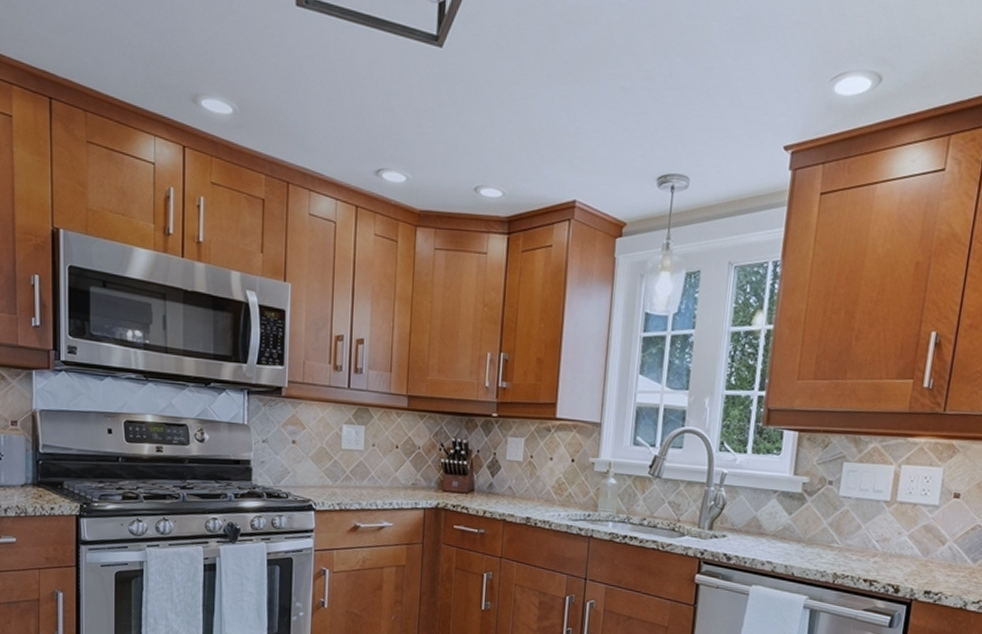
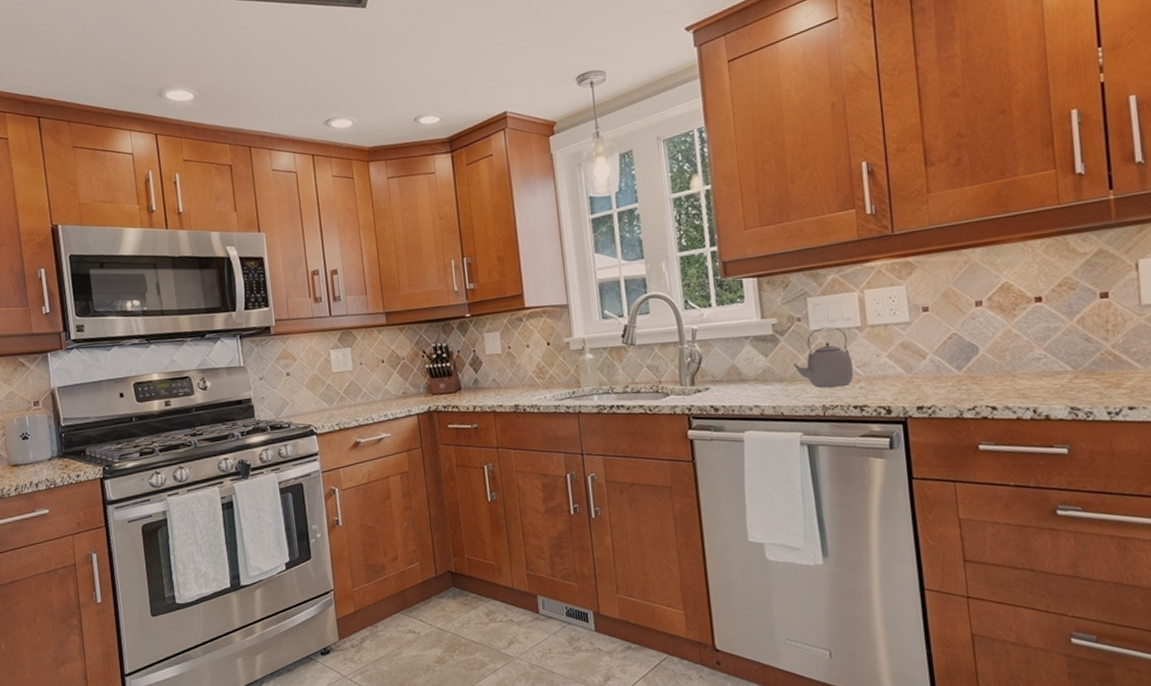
teakettle: none [815,495,874,558] -> present [794,327,854,388]

